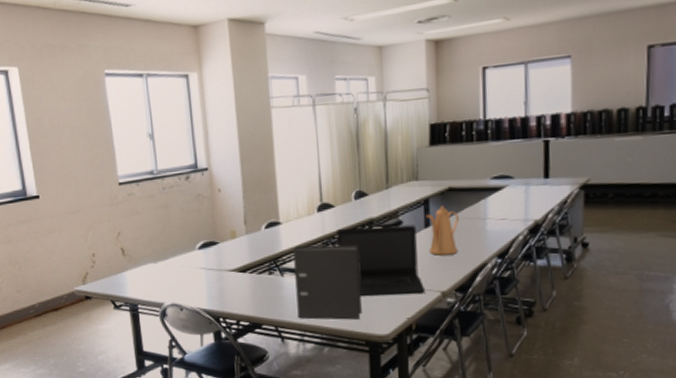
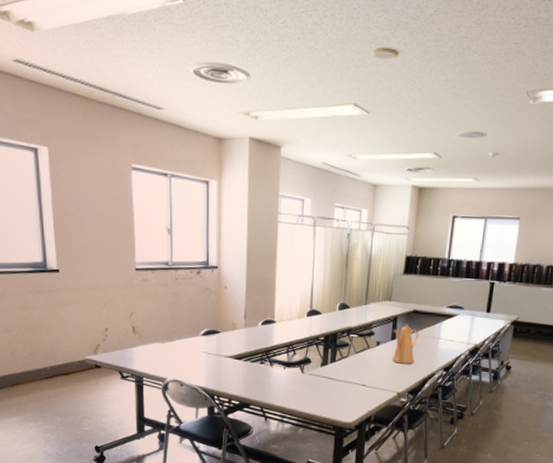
binder: present [293,244,362,320] -> none [281,342,337,408]
laptop: present [336,225,424,296] -> none [320,333,385,392]

